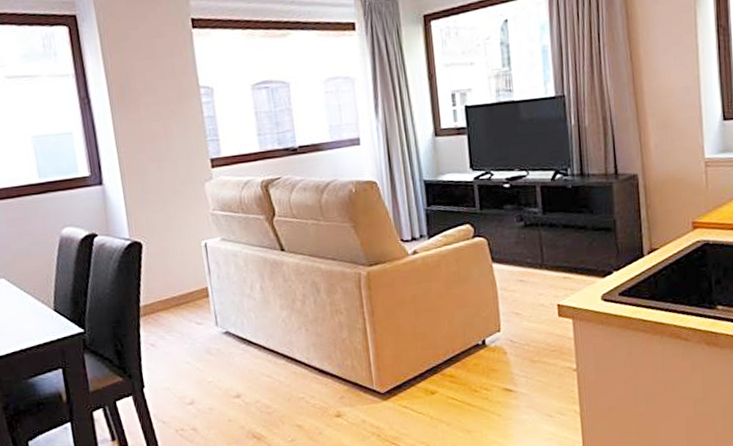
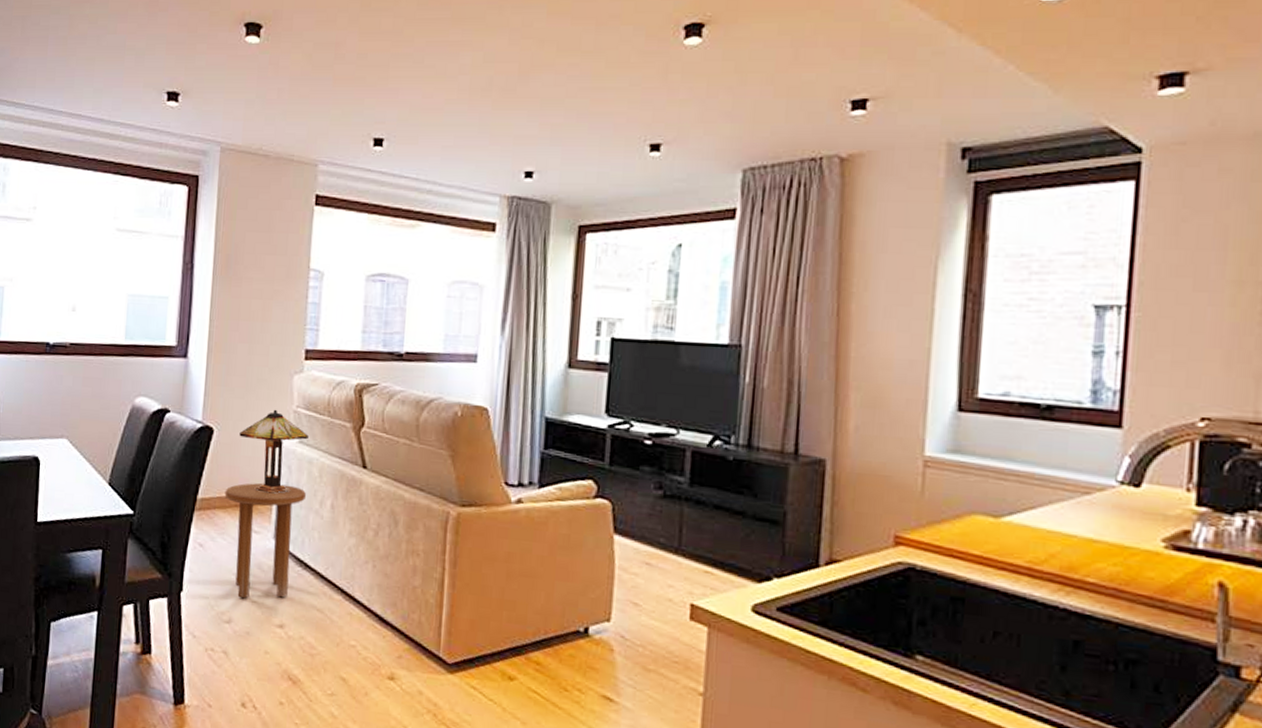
side table: none [164,278,238,382] -> present [224,482,306,599]
table lamp: none [166,215,229,289] -> present [239,409,309,494]

